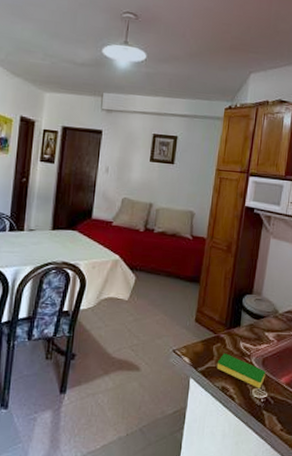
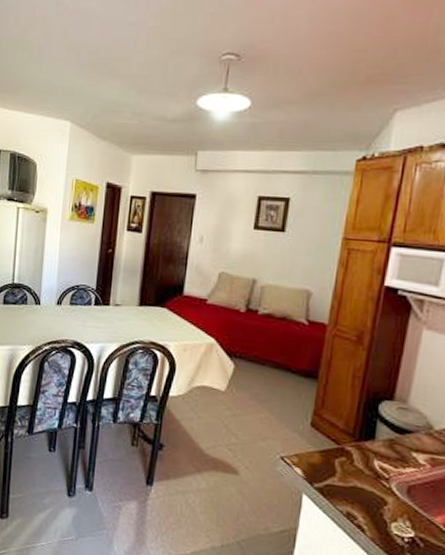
dish sponge: present [216,353,266,388] -> none [339,470,412,524]

